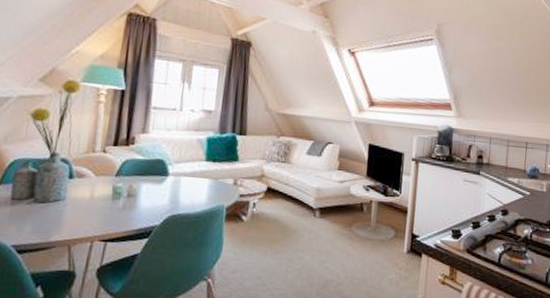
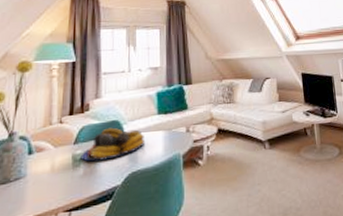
fruit bowl: none [121,165,190,198] -> present [80,127,146,162]

